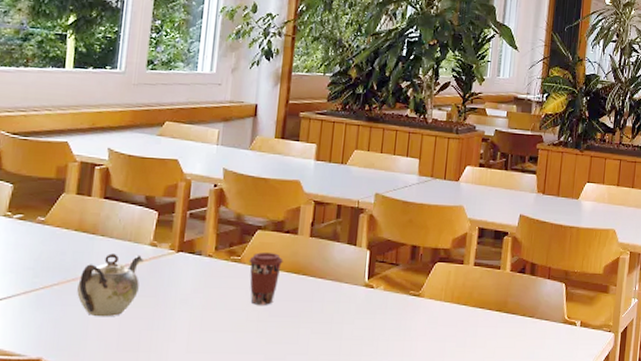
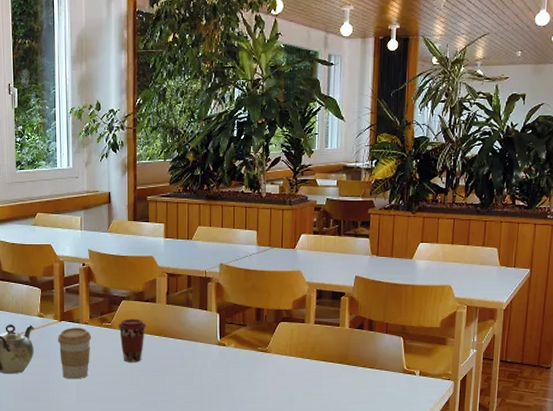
coffee cup: none [170,261,215,325] -> present [57,328,92,379]

